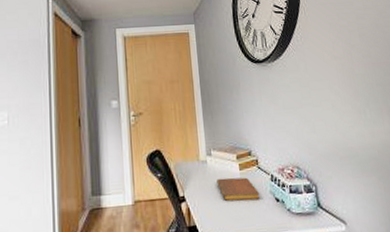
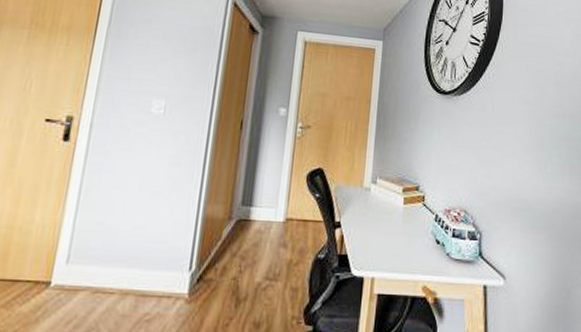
notebook: present [216,177,261,202] -> none [377,209,421,239]

